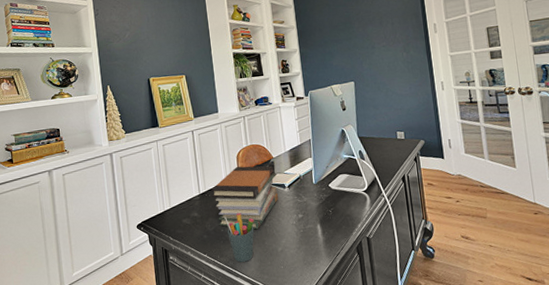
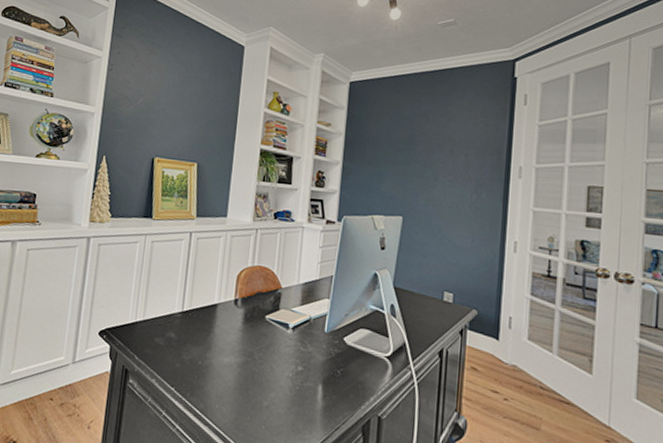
book stack: present [210,166,279,230] -> none [196,289,281,373]
pen holder: present [224,213,254,262] -> none [205,346,242,410]

